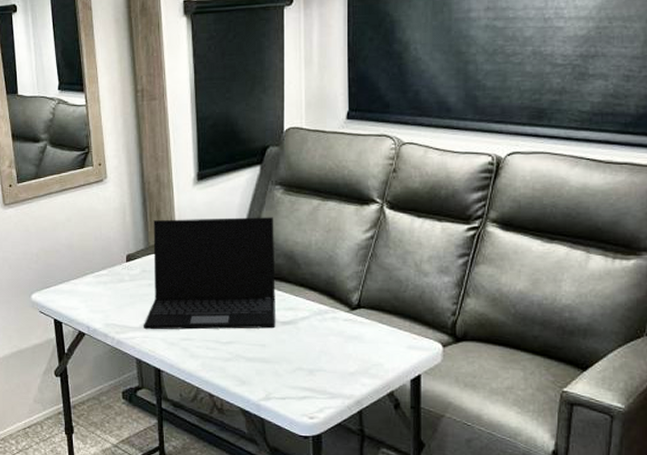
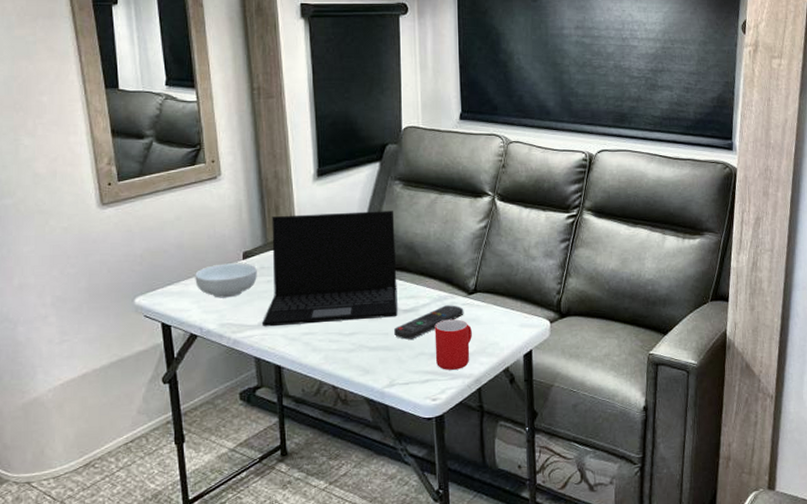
cereal bowl: none [83,265,139,299] -> present [195,263,257,298]
remote control: none [272,320,346,353] -> present [394,305,464,340]
mug: none [314,335,354,389] -> present [434,319,472,370]

